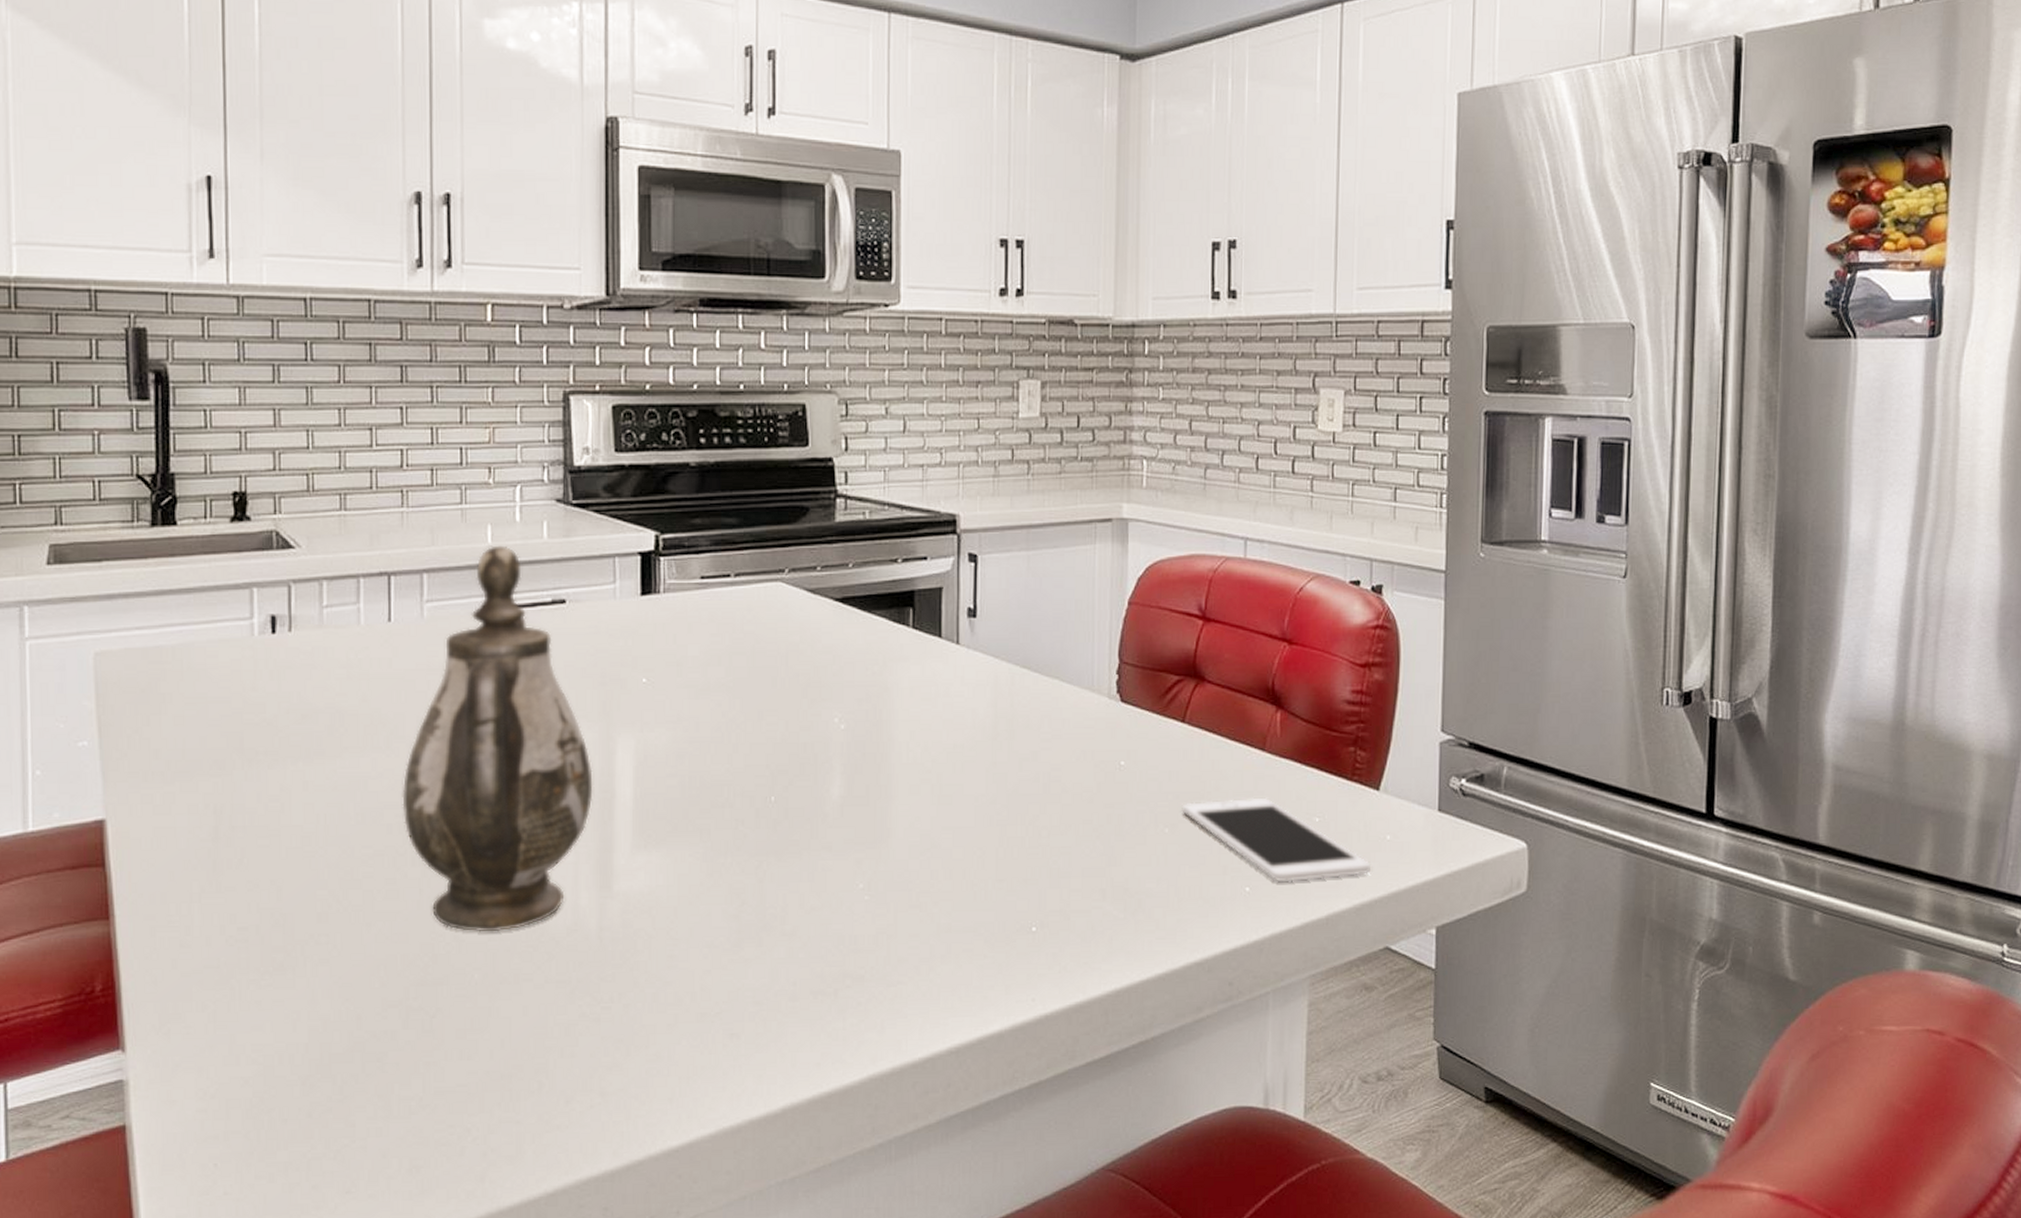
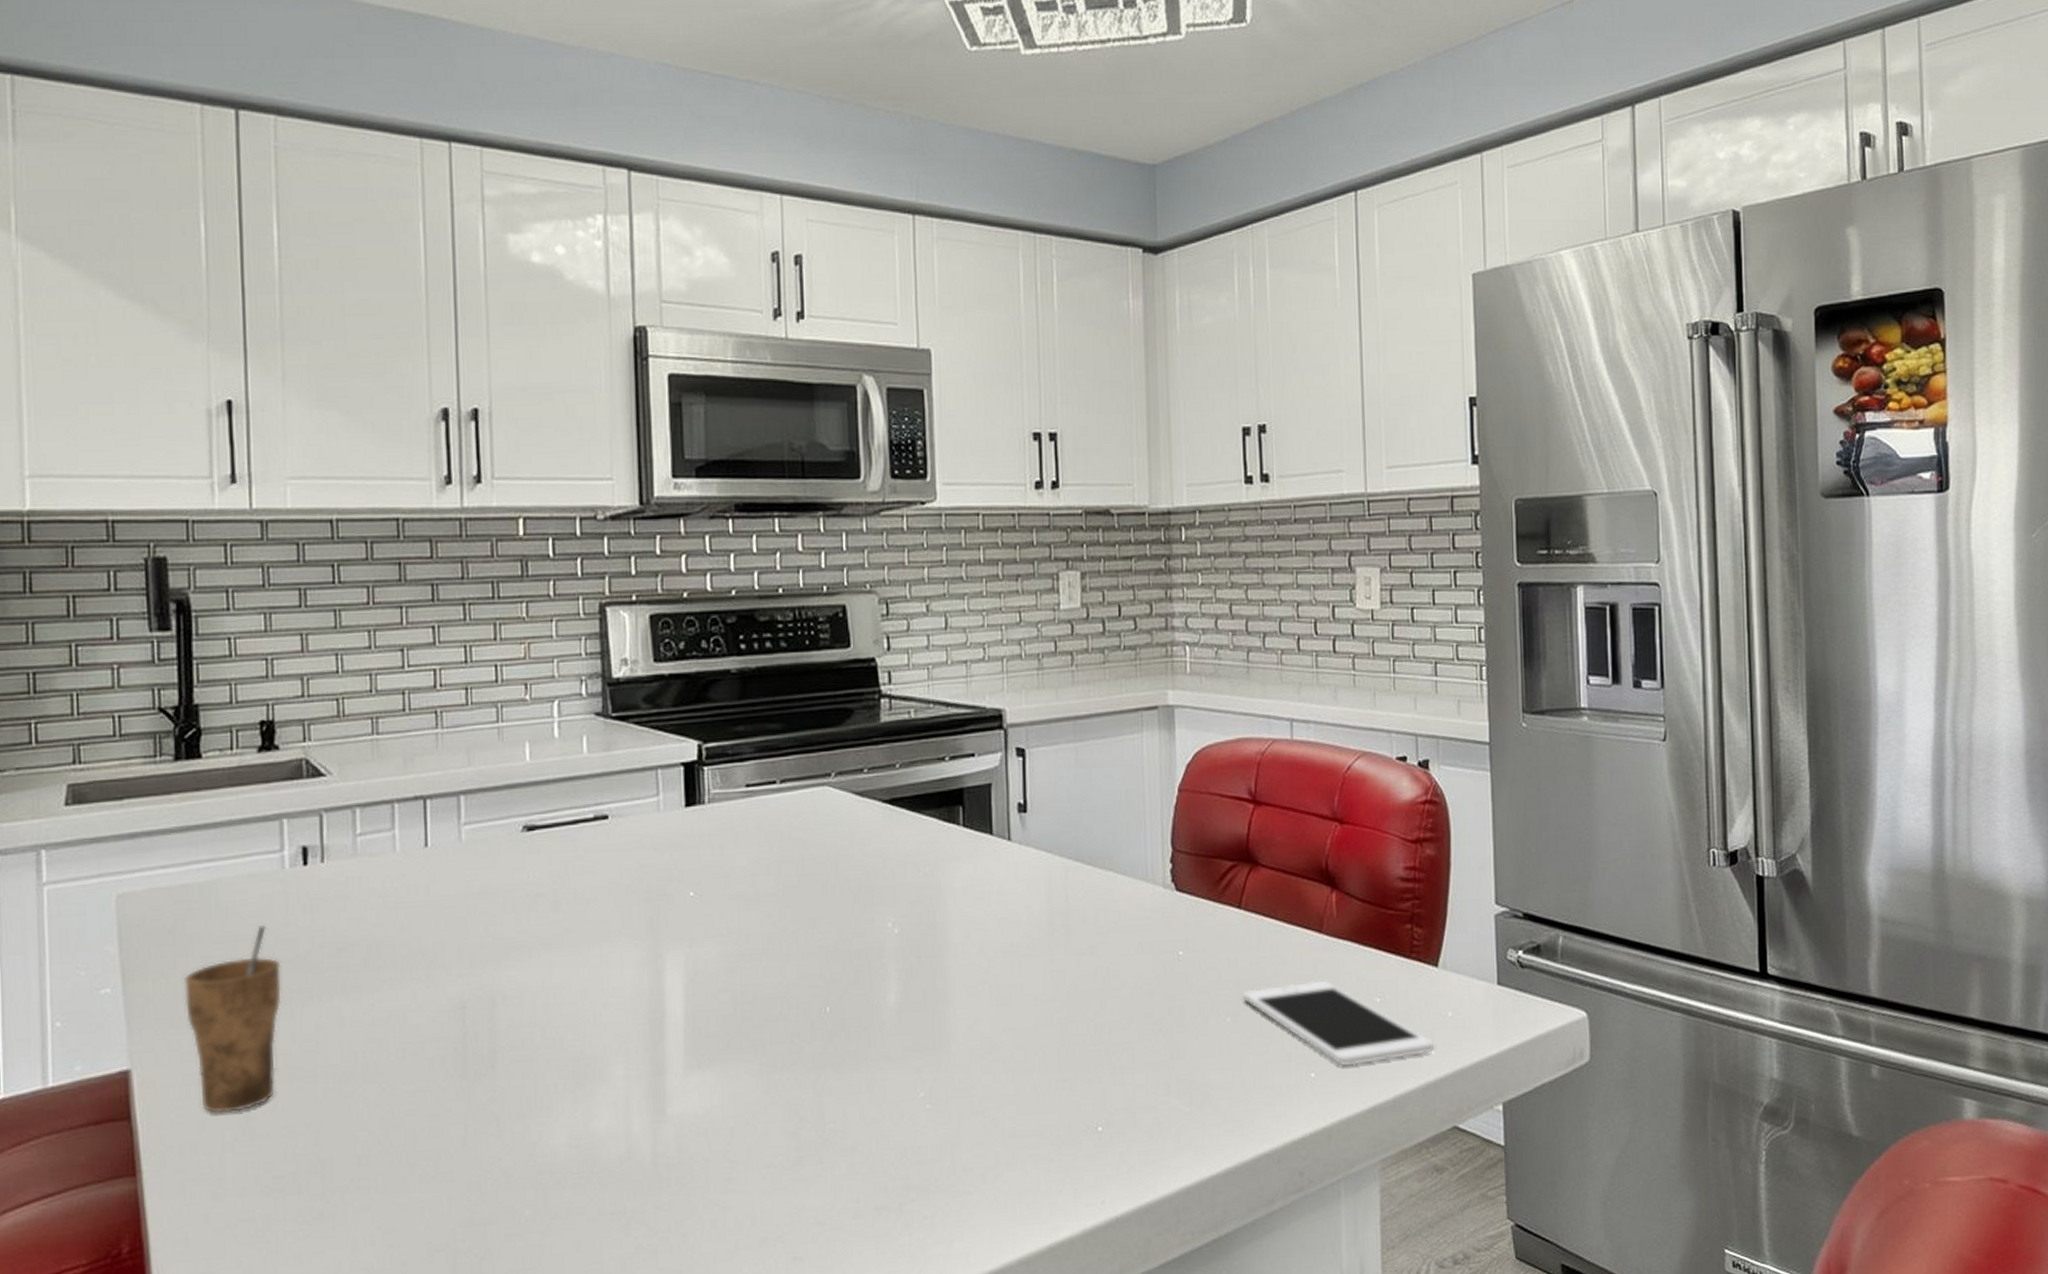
cup: none [156,689,249,865] -> present [183,926,282,1114]
teapot: present [402,545,593,932] -> none [443,762,643,1166]

